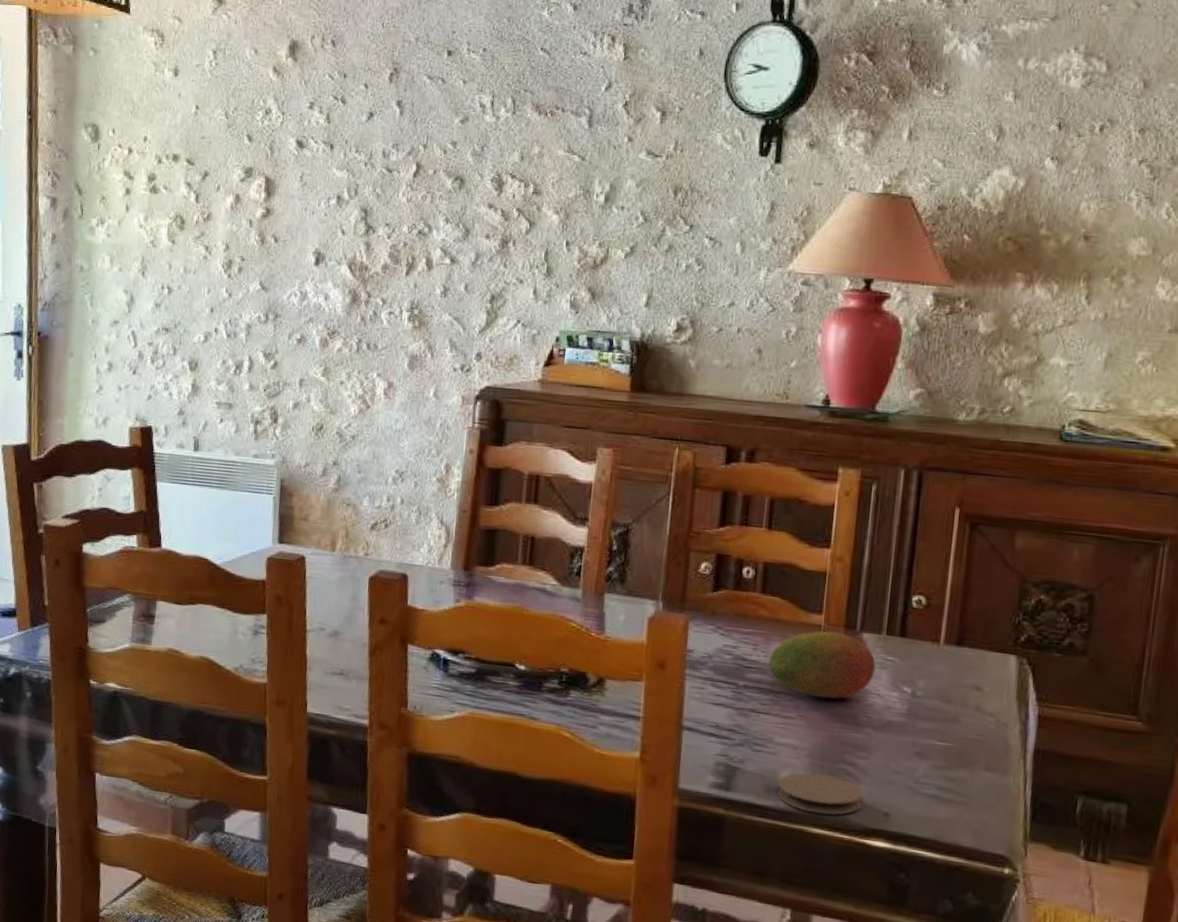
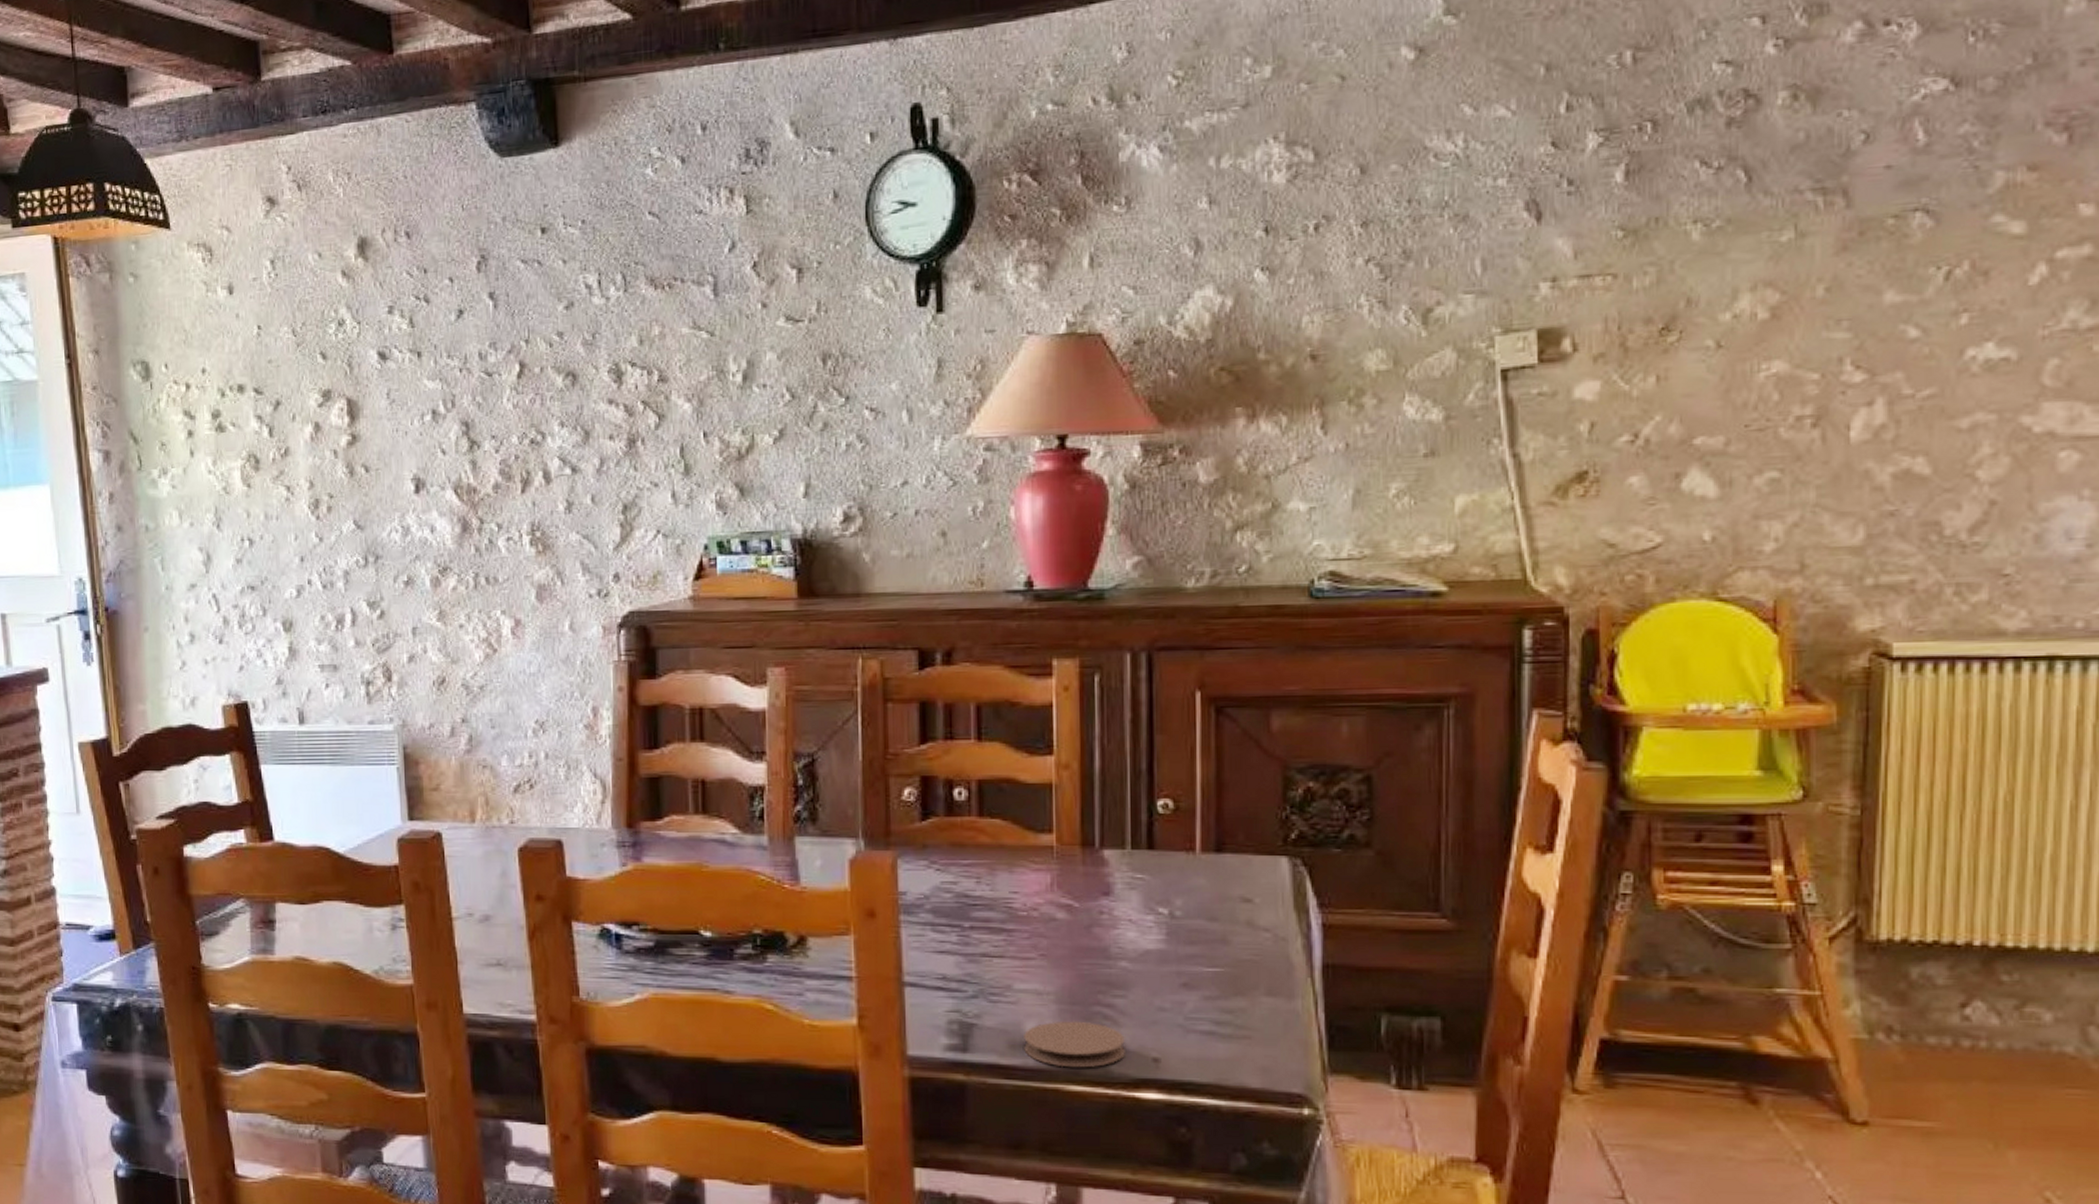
fruit: present [768,631,876,699] -> none [996,851,1124,932]

